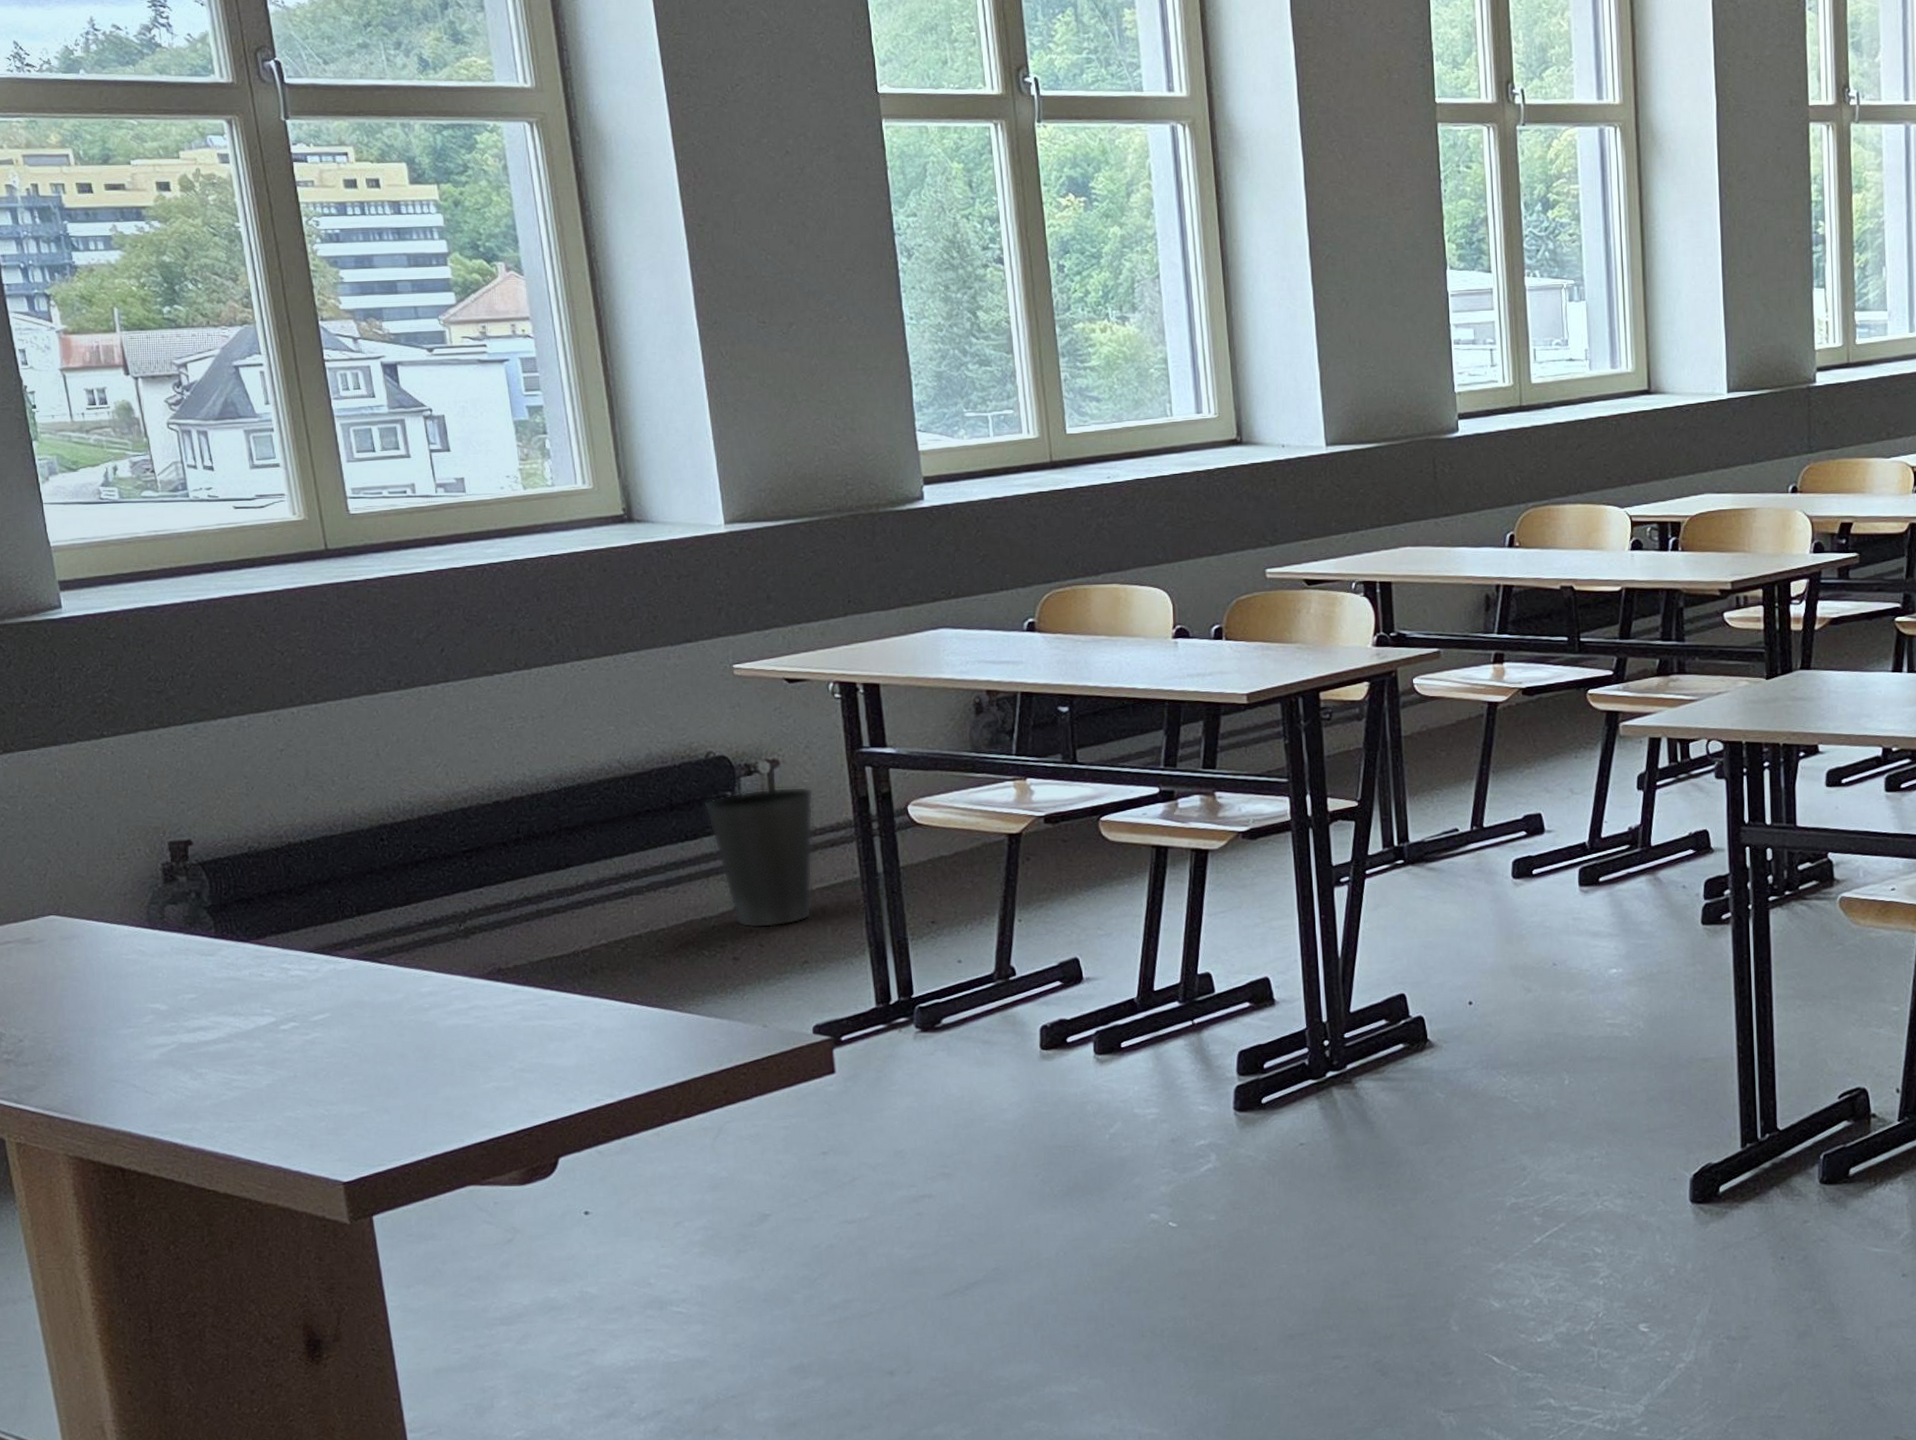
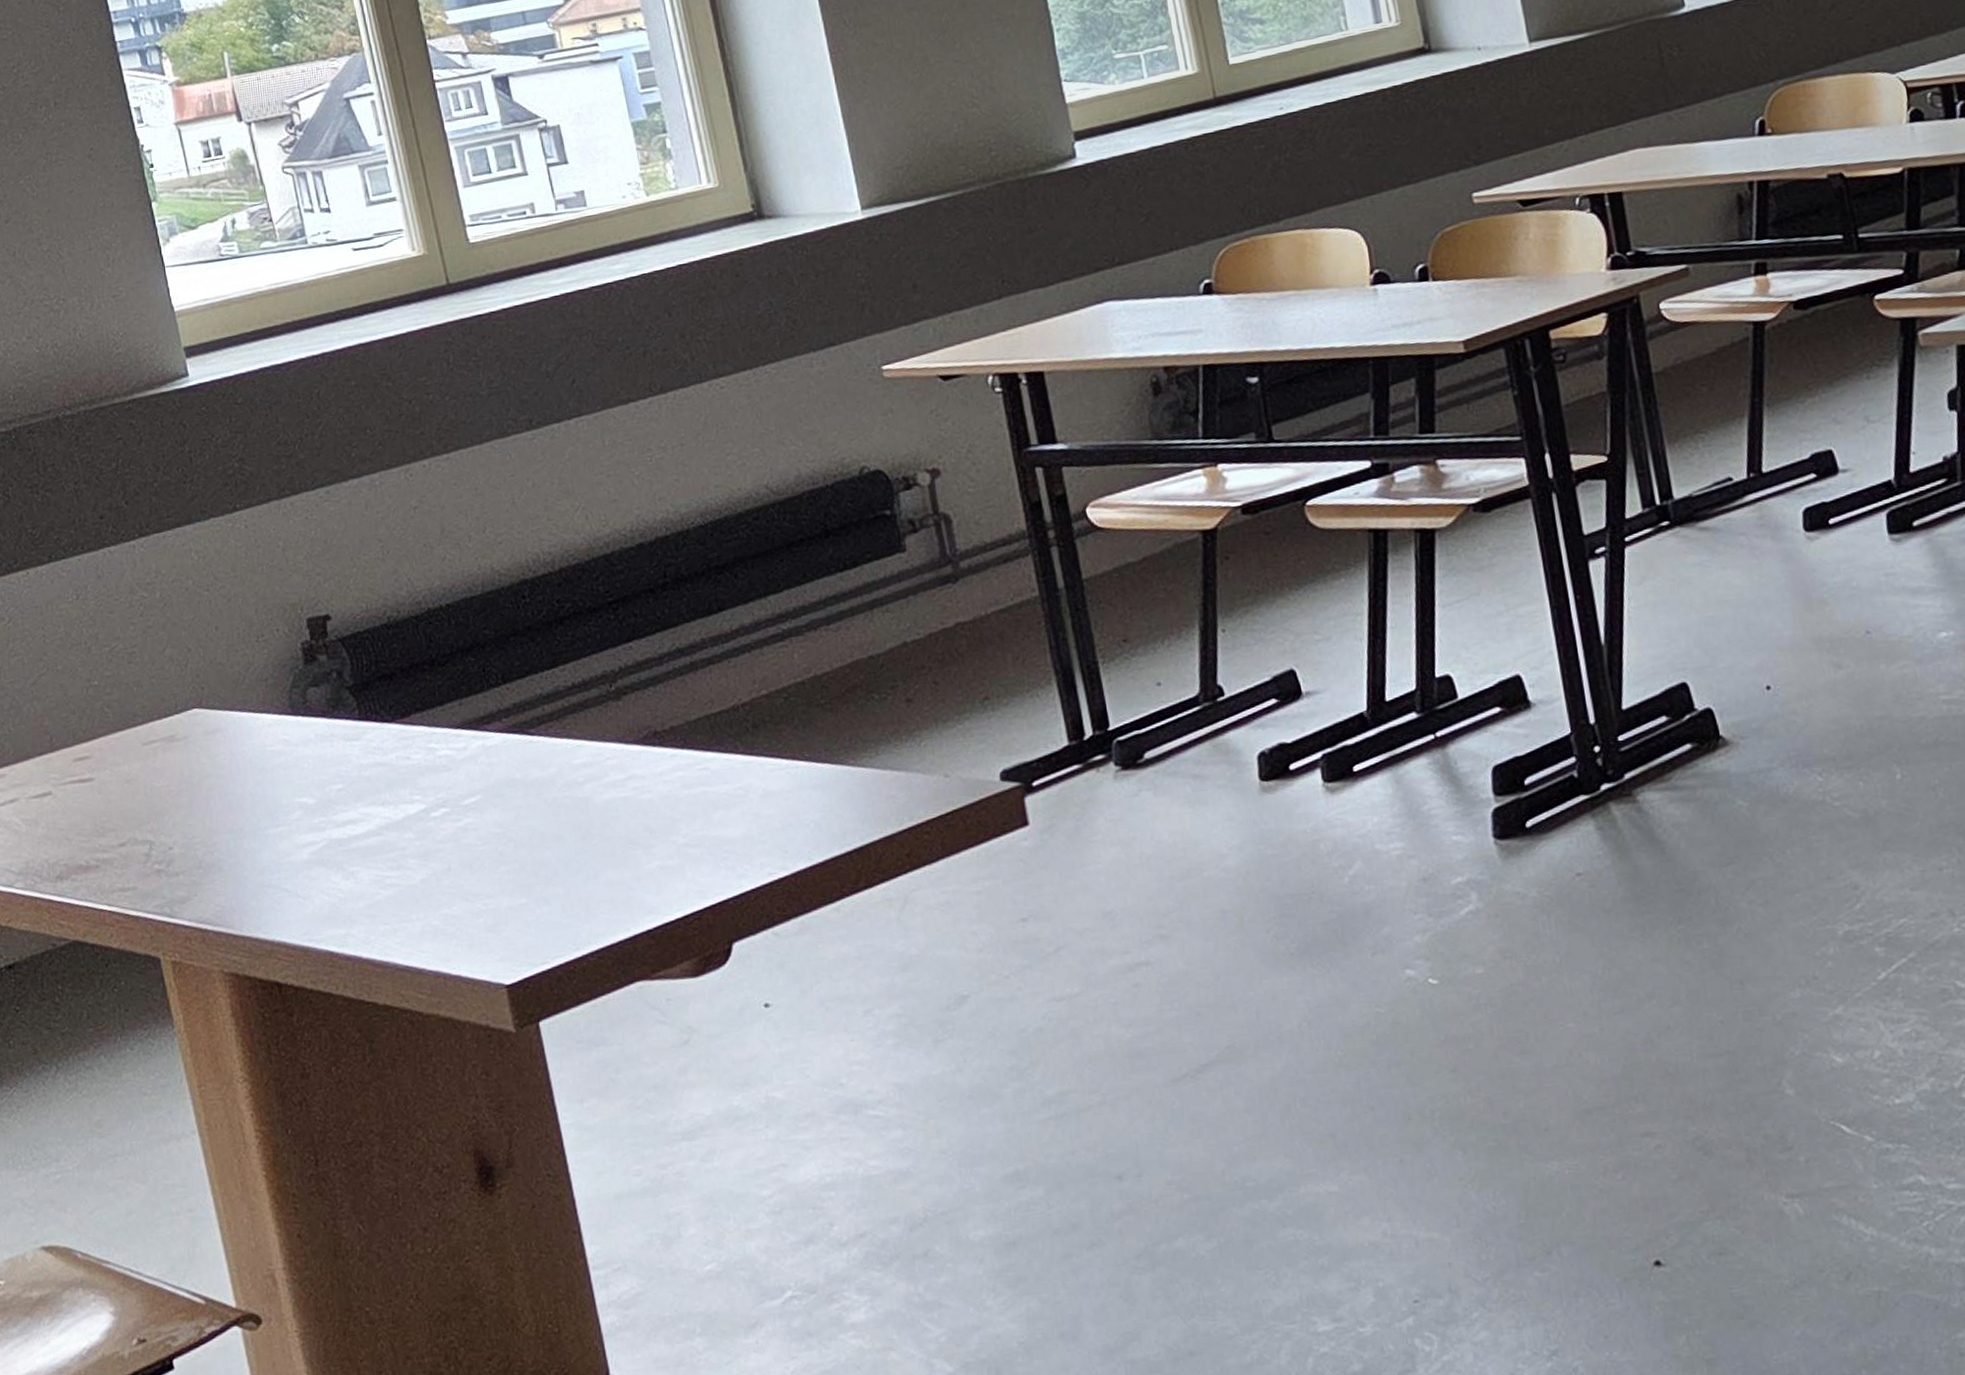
waste basket: present [704,786,814,929] -> none [862,496,989,665]

